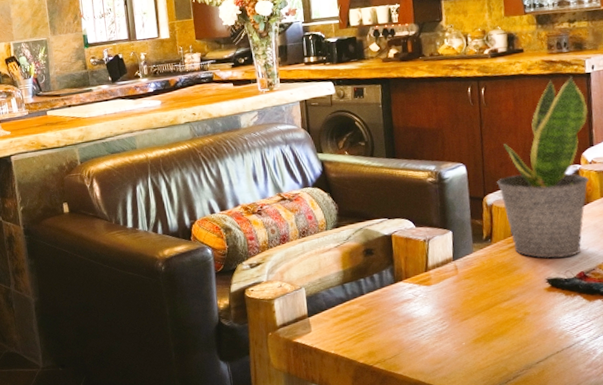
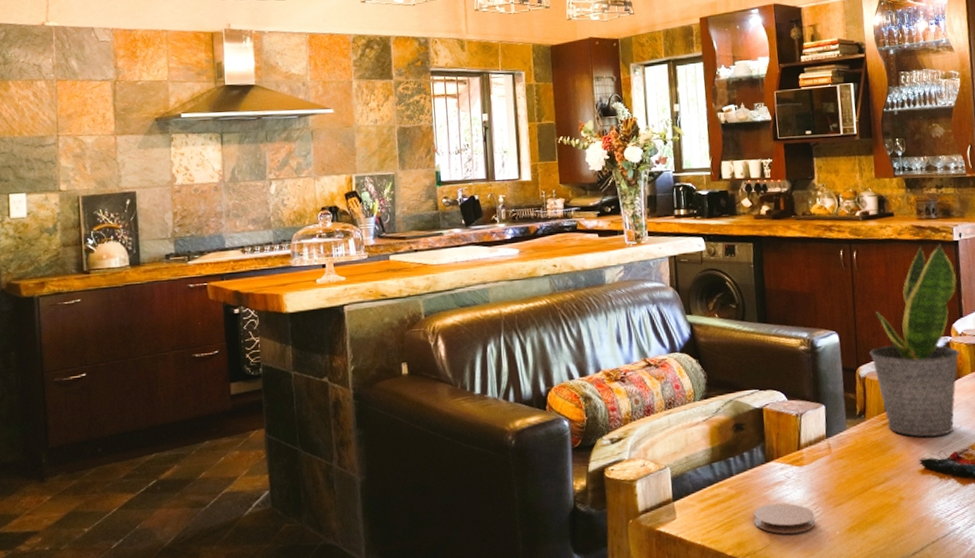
coaster: none [383,318,443,345] -> present [753,503,816,534]

